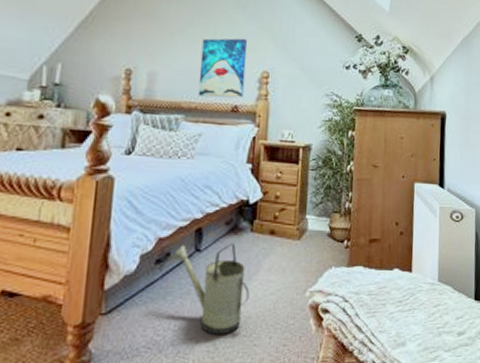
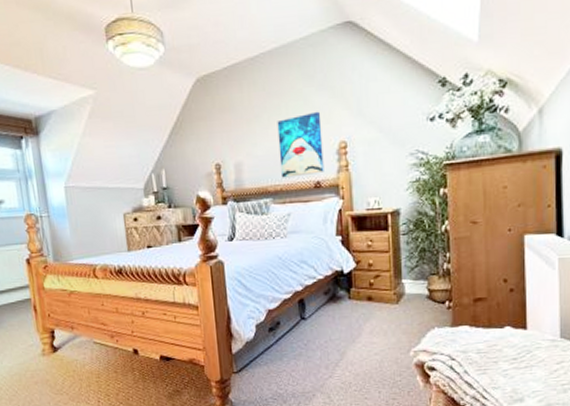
watering can: present [171,243,250,334] -> none [281,311,355,389]

